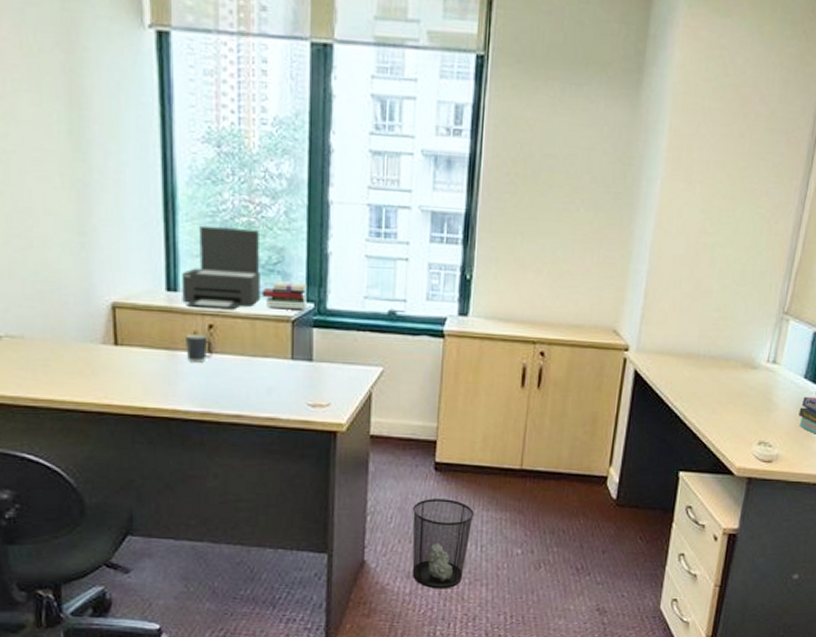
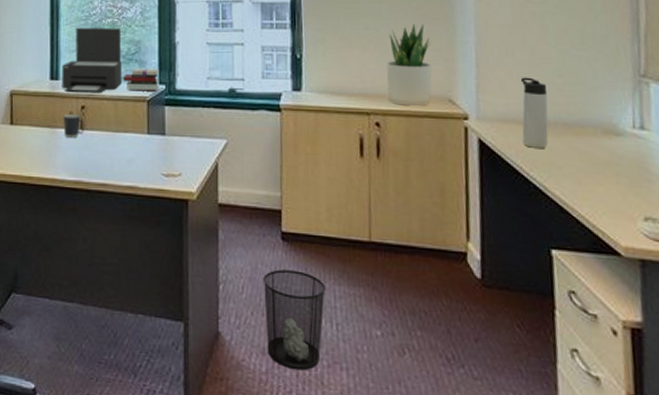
planter: none [556,247,605,337] -> present [386,23,432,107]
thermos bottle: none [673,310,704,381] -> present [520,77,549,150]

